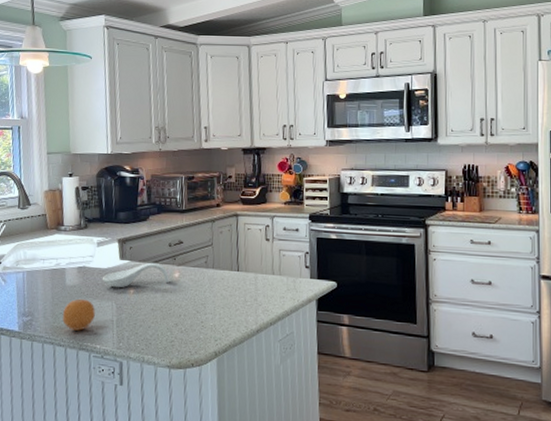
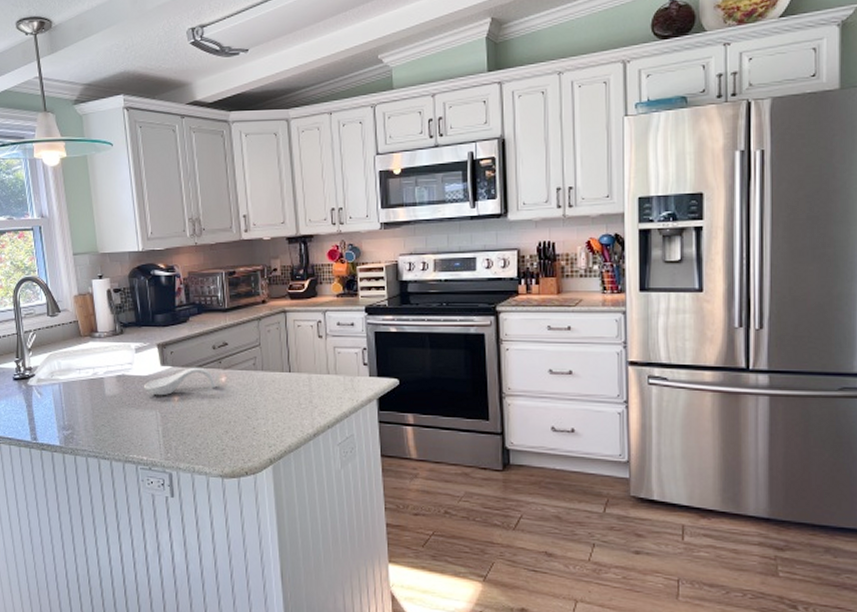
fruit: present [62,298,95,331] -> none [105,409,139,443]

